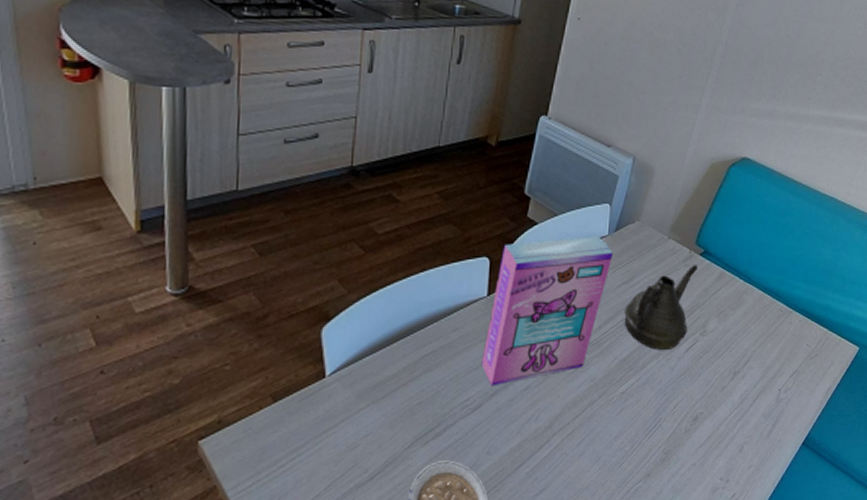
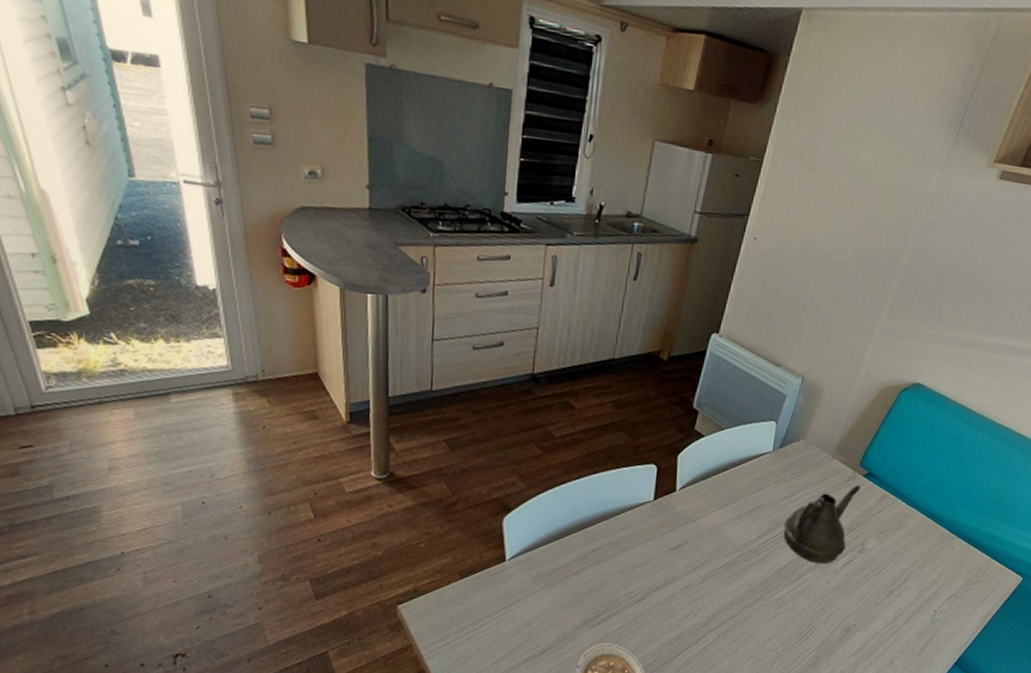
cereal box: present [481,236,614,387] -> none [645,451,777,583]

